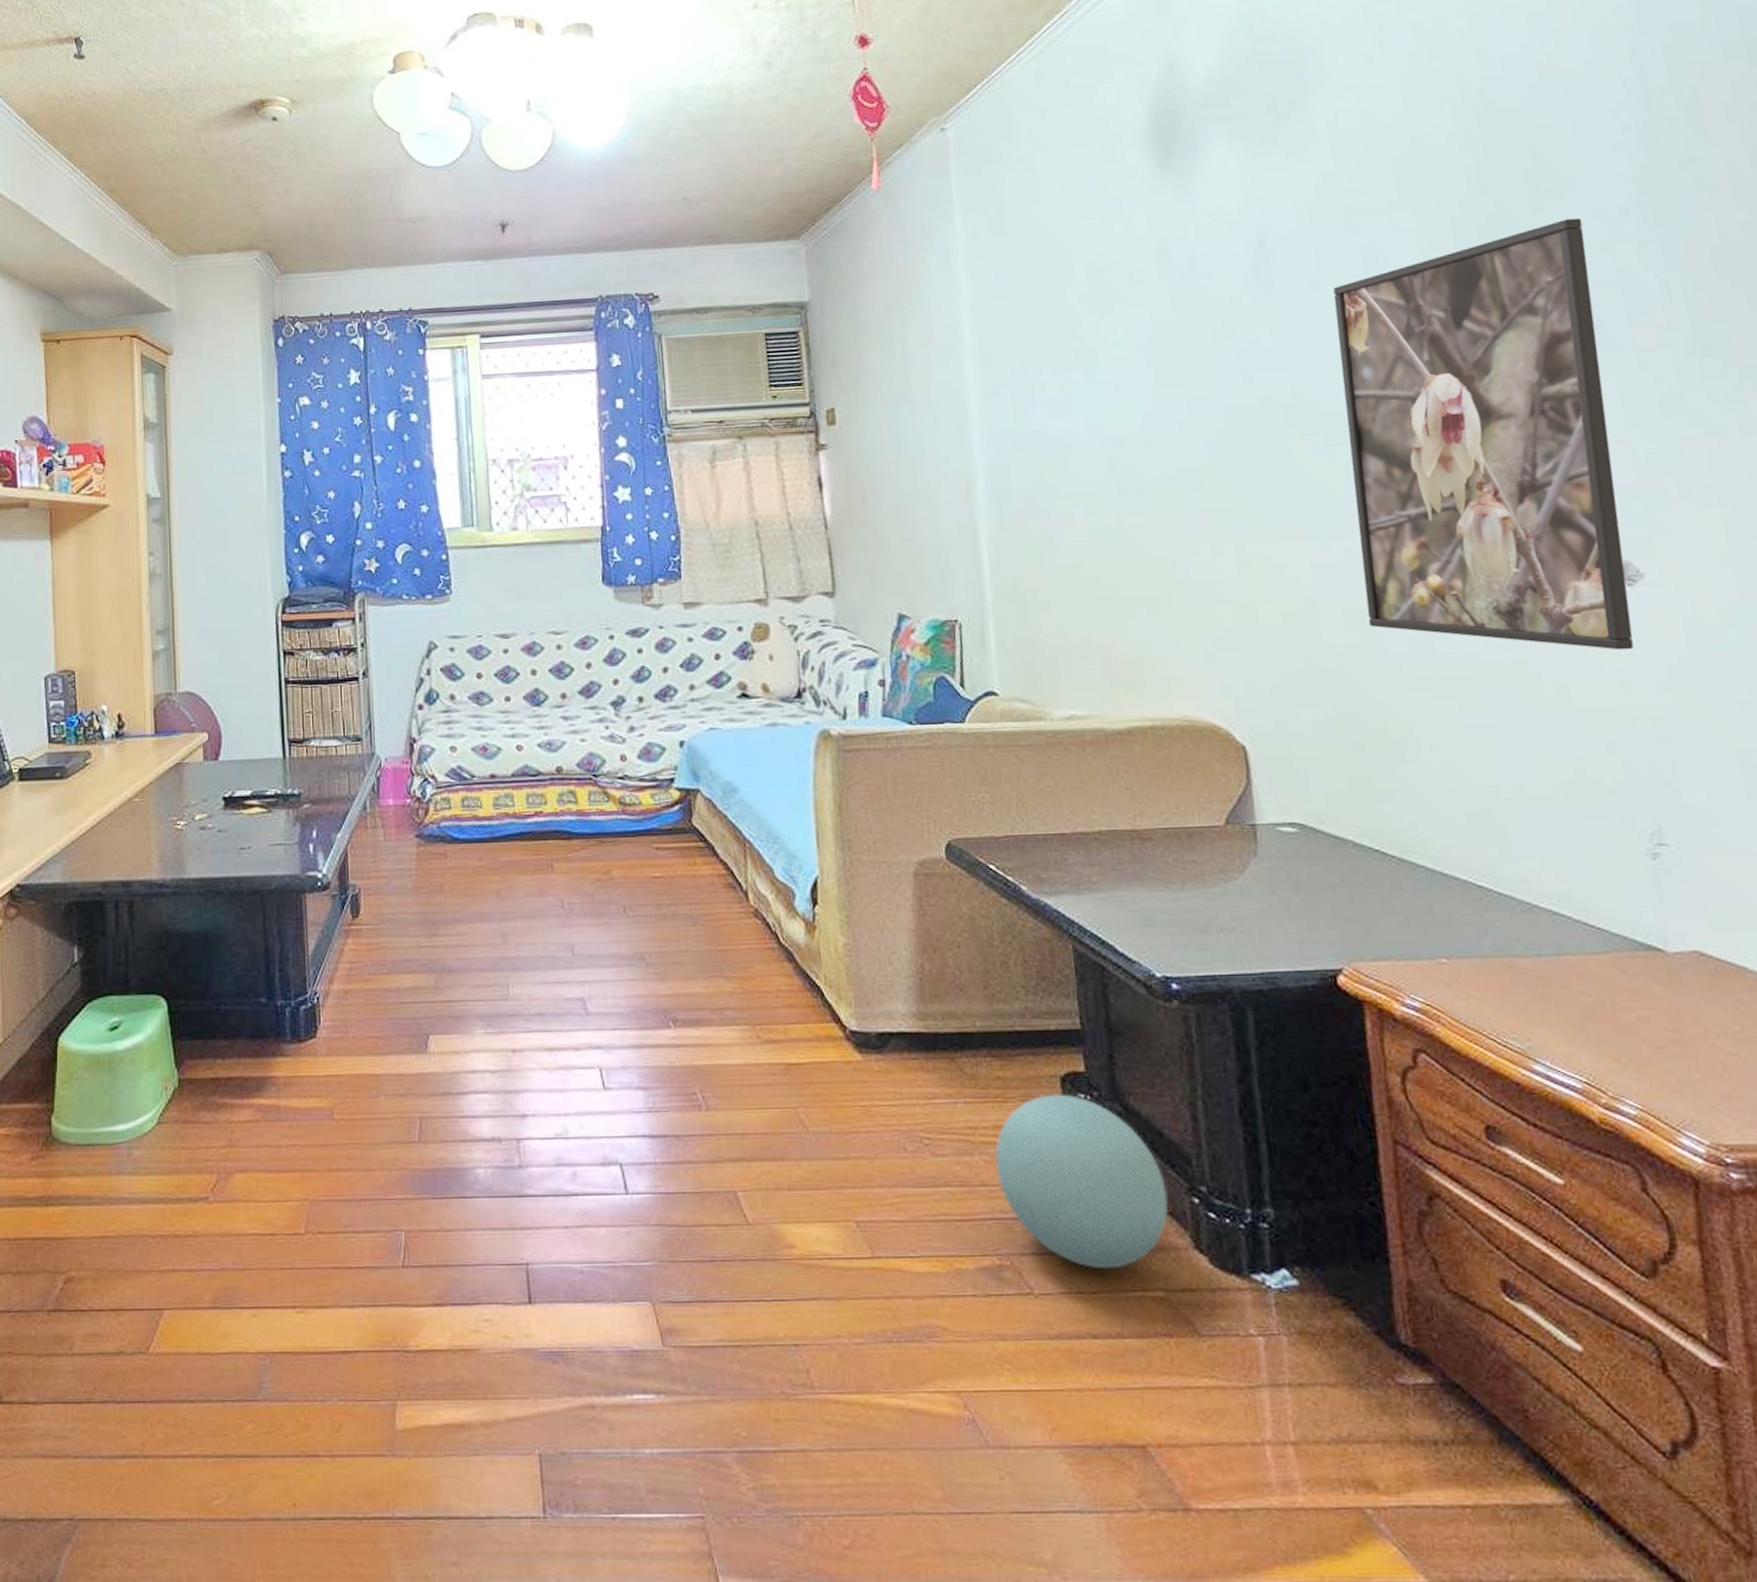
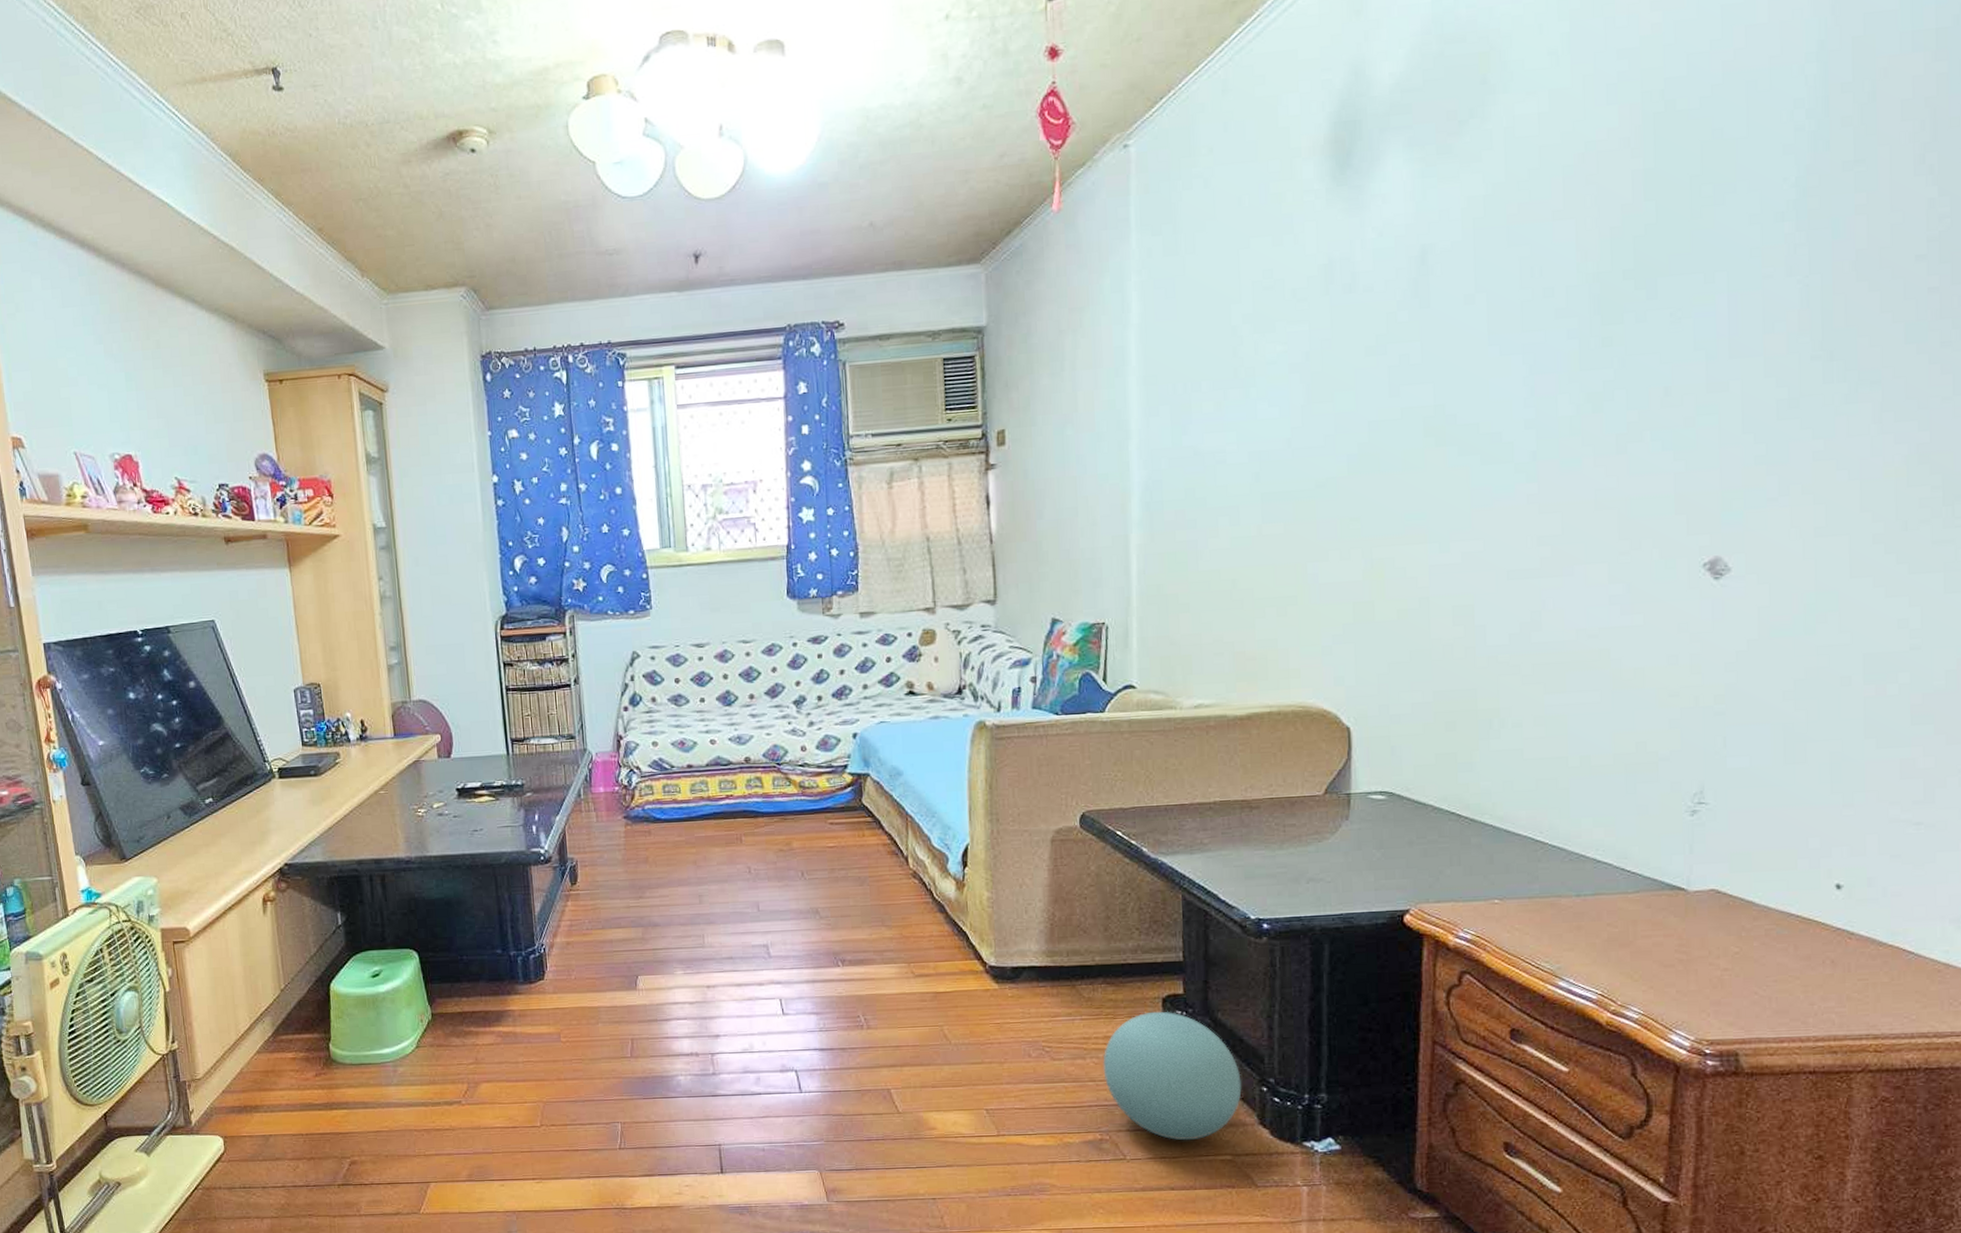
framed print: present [1333,218,1634,650] -> none [1474,224,1737,637]

